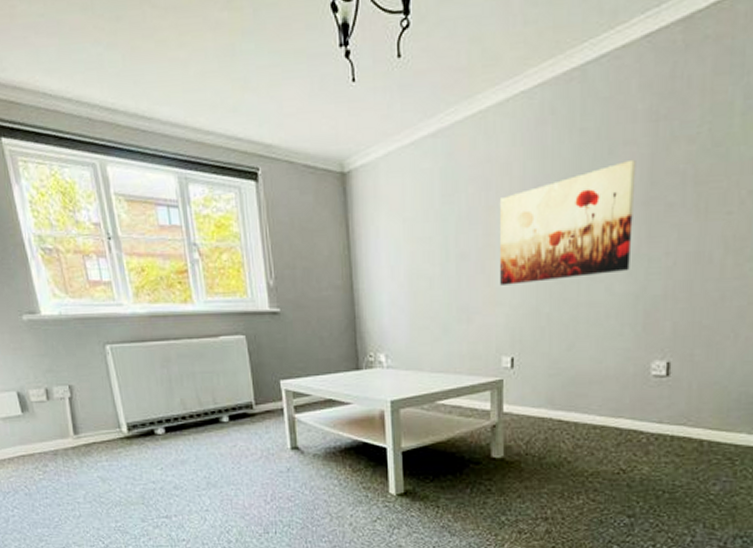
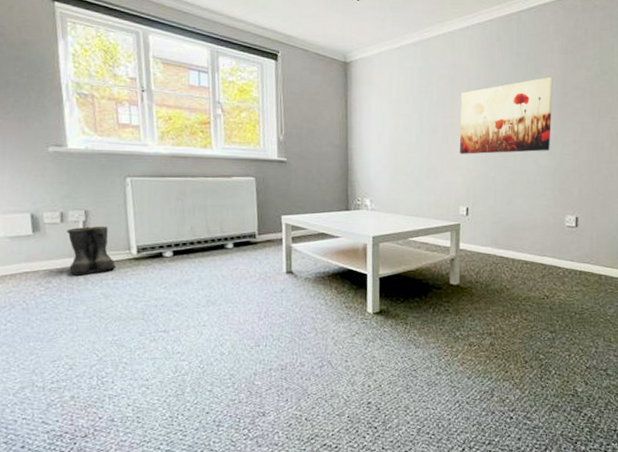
boots: none [53,402,109,458] -> present [66,225,117,276]

